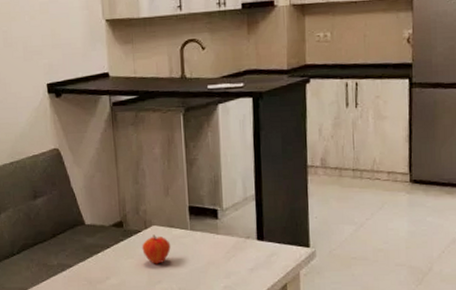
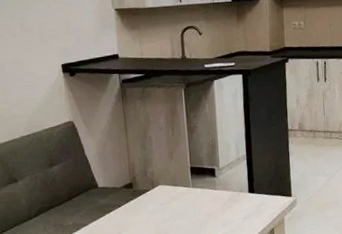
fruit: present [142,234,171,264] -> none [150,193,176,219]

